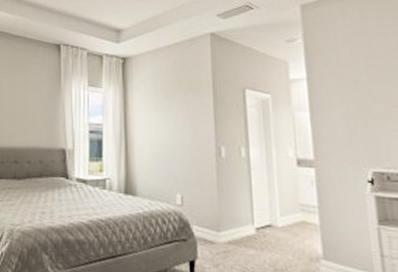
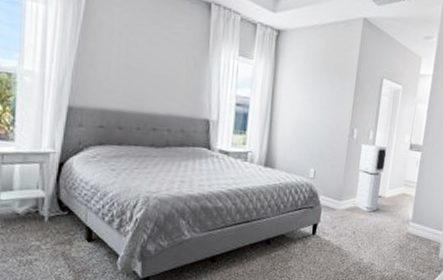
air purifier: none [232,162,272,246] -> present [354,143,387,212]

